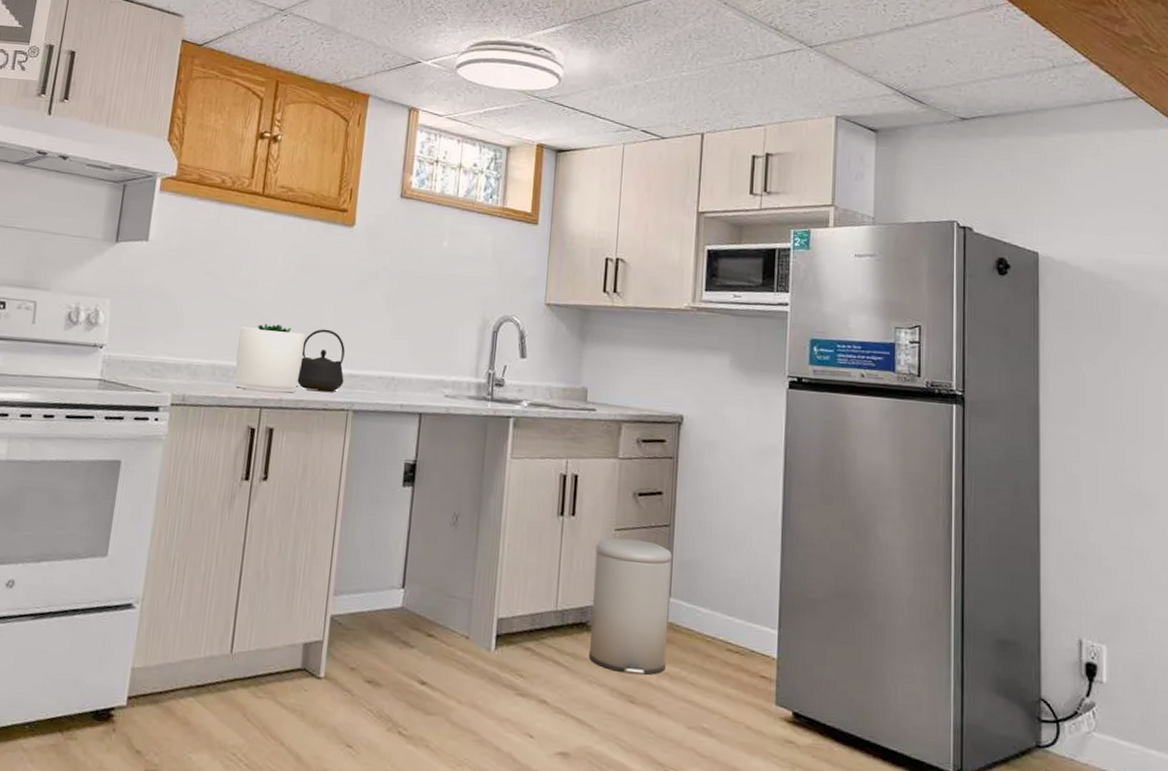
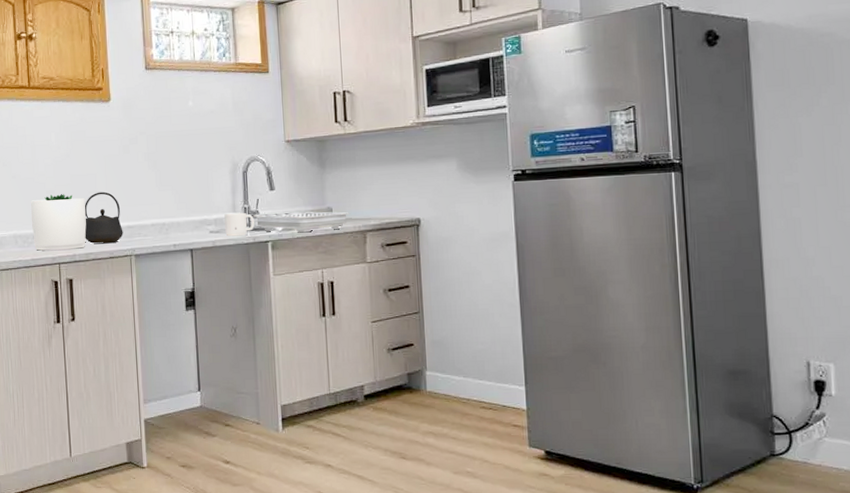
mug: none [462,376,498,406] -> present [224,212,255,237]
dish rack: none [497,382,606,415] -> present [253,211,349,233]
pedal bin: present [588,537,672,675] -> none [356,327,429,436]

